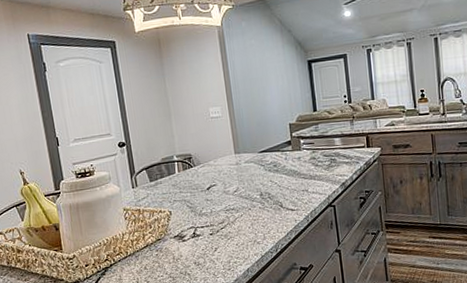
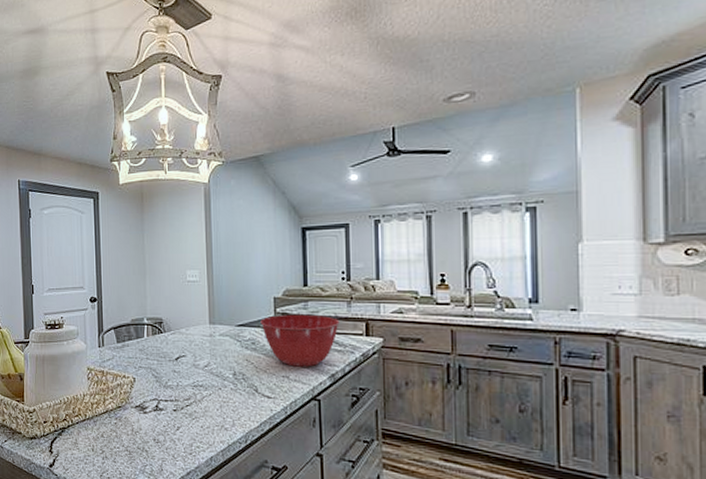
mixing bowl: none [279,135,346,181] -> present [260,314,340,367]

